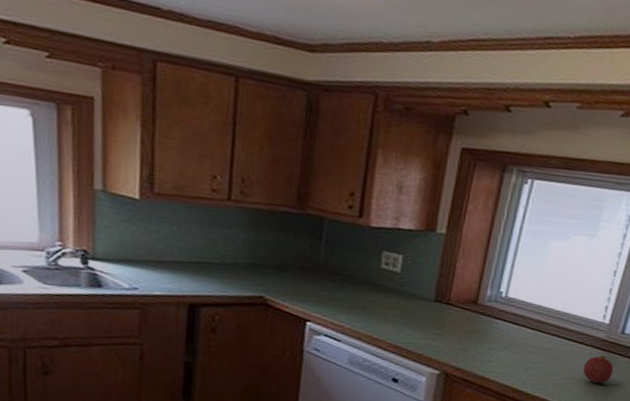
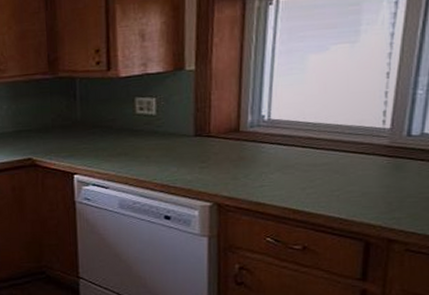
fruit: present [583,355,613,384] -> none [369,162,404,193]

